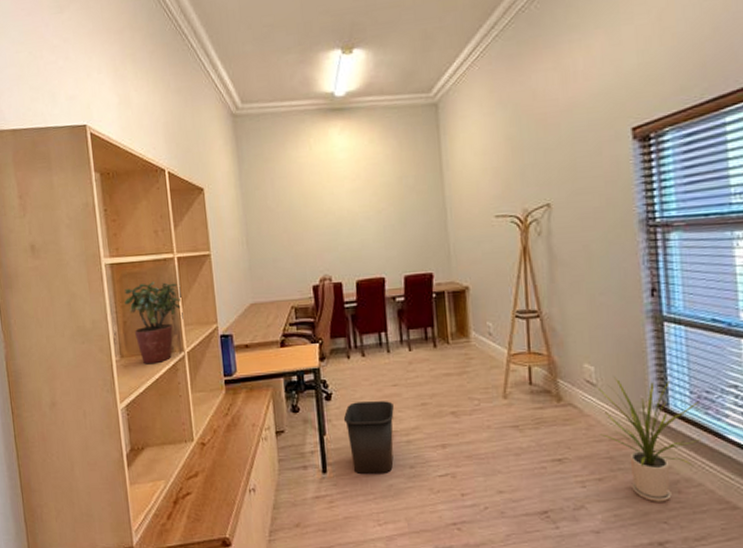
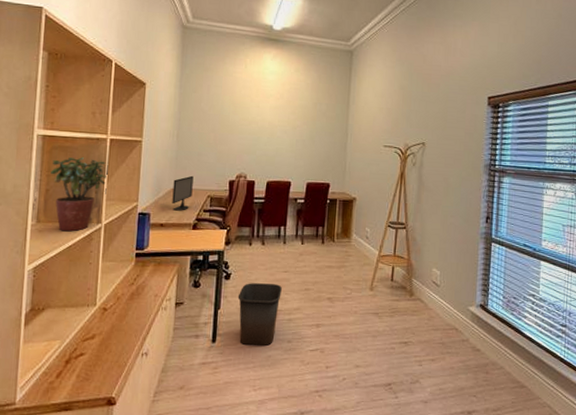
computer monitor: none [251,286,274,329] -> present [172,175,194,211]
house plant: present [597,376,702,502] -> none [436,280,509,380]

